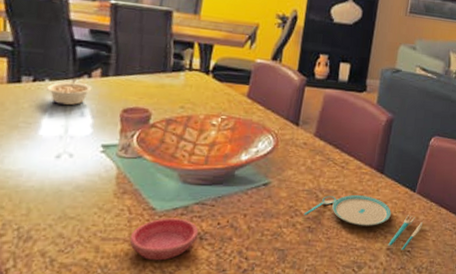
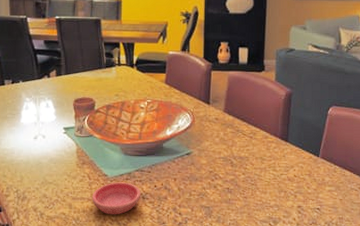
legume: present [47,77,92,106] -> none [22,78,52,100]
plate: present [303,194,424,251] -> none [222,160,330,208]

